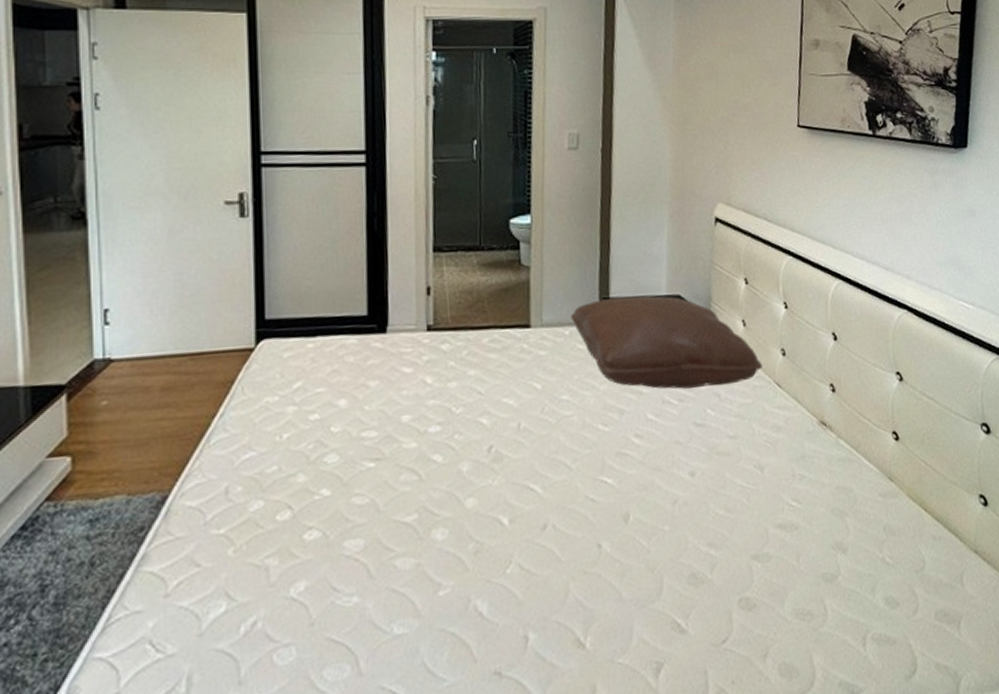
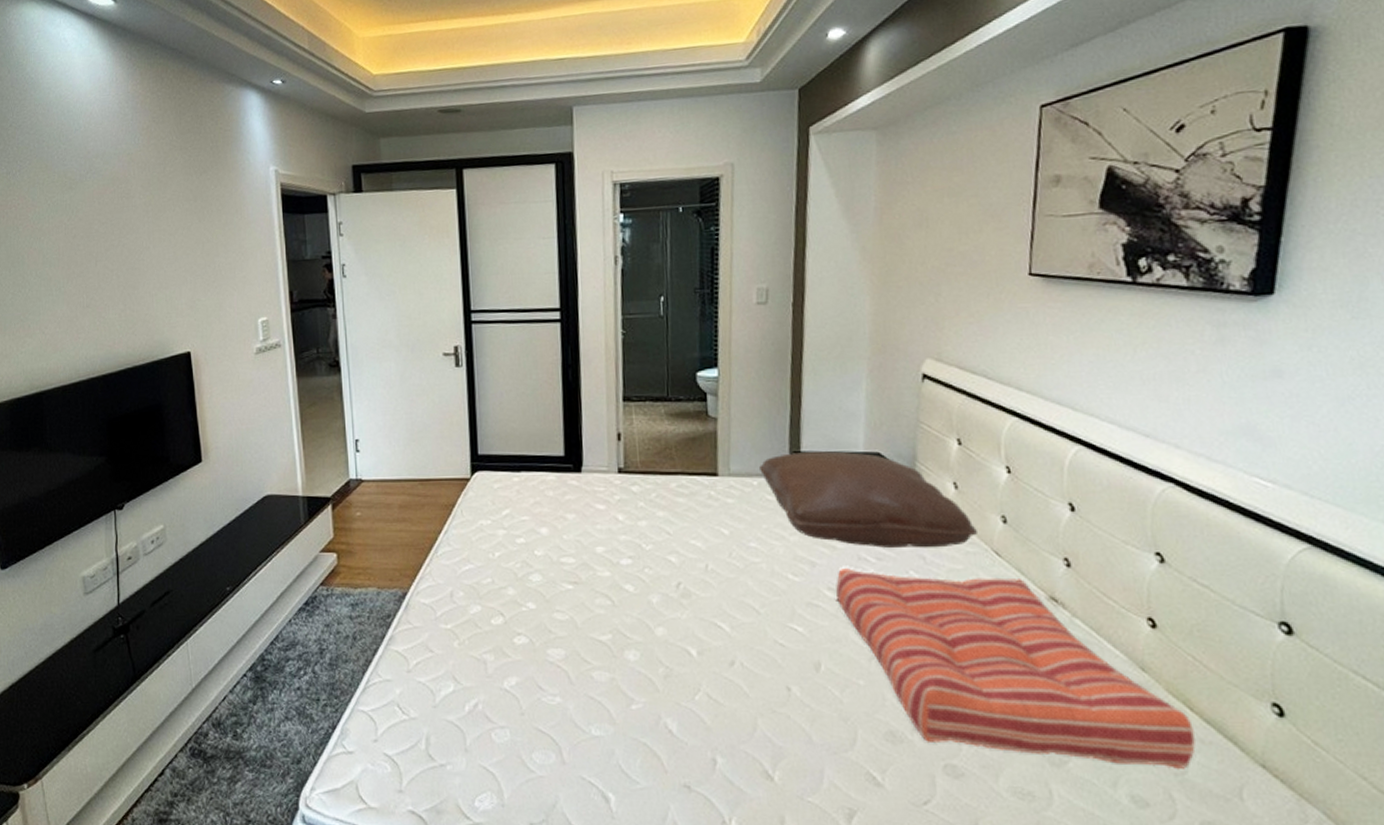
seat cushion: none [642,407,930,579] -> present [836,567,1196,770]

